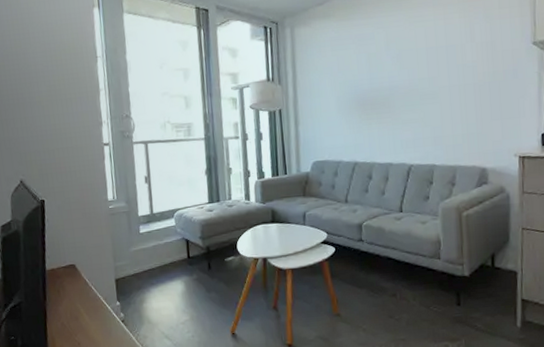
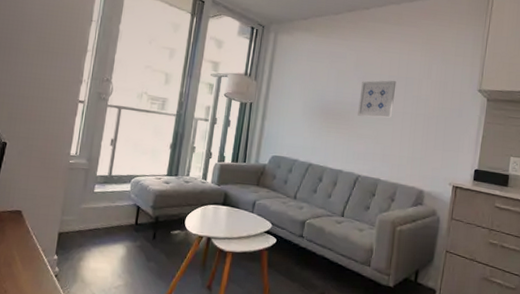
wall art: none [397,52,437,100] -> present [358,80,397,118]

